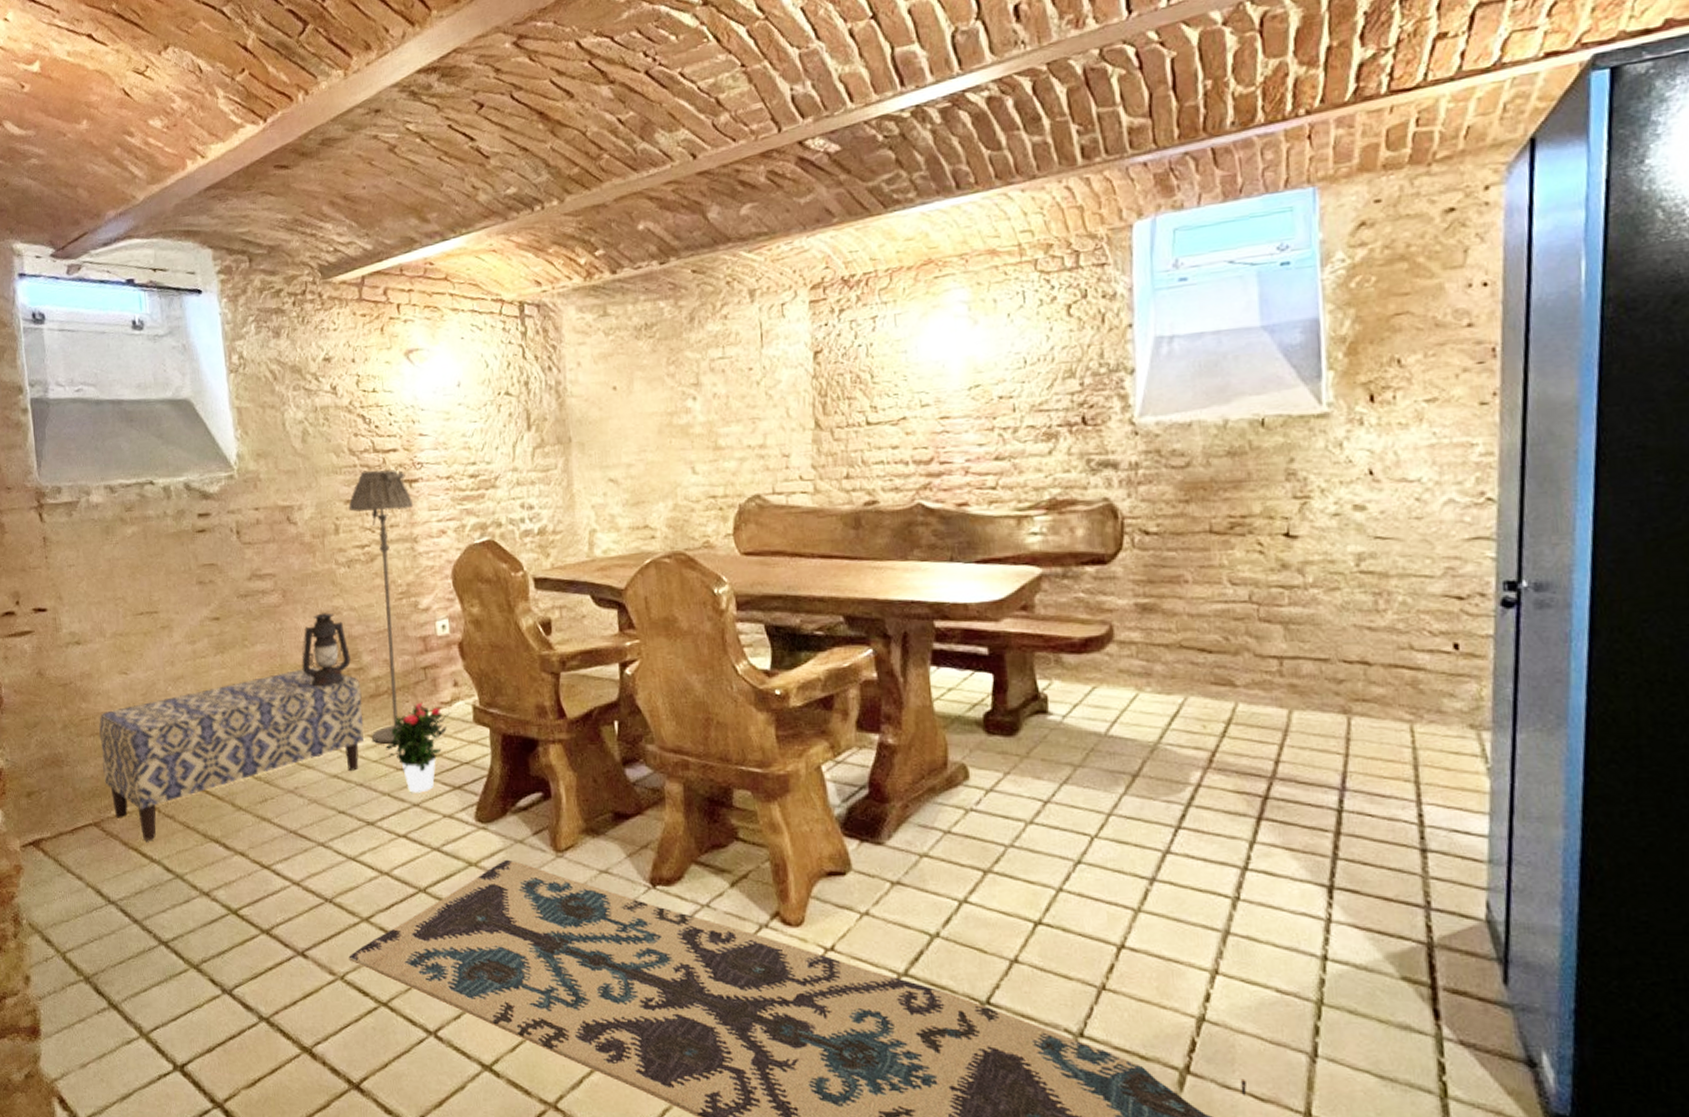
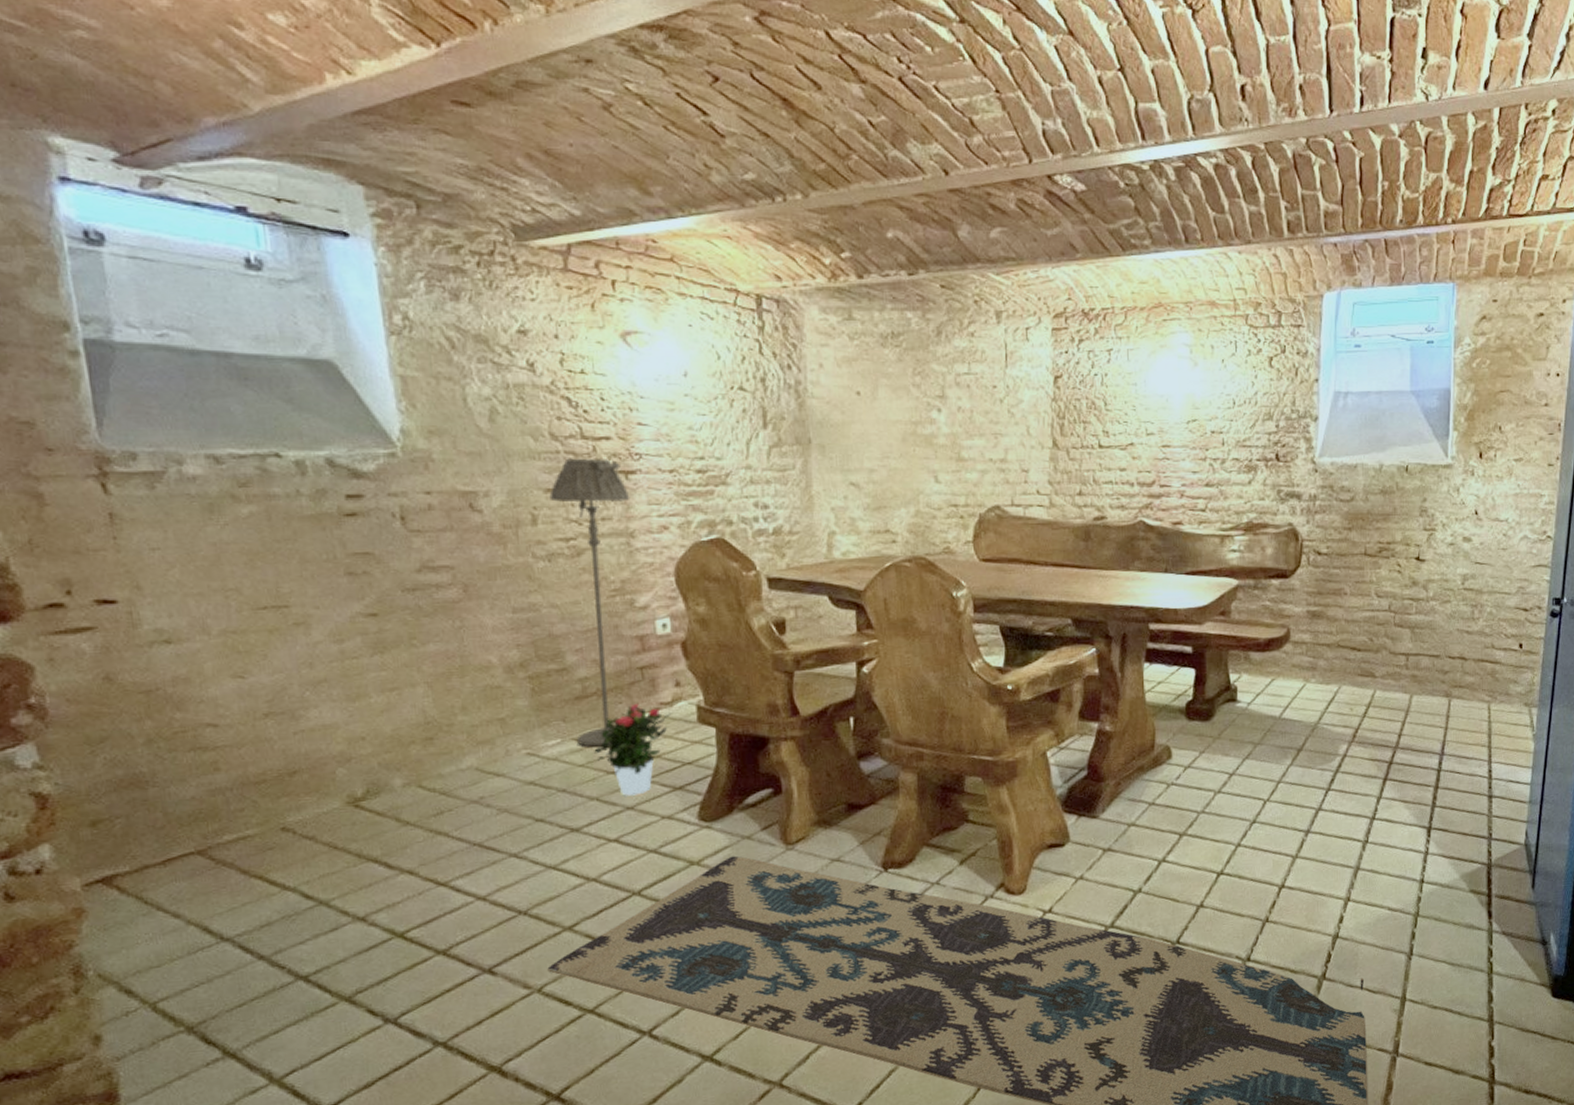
bench: present [98,666,364,840] -> none [201,667,568,866]
lantern: present [301,613,351,687] -> none [488,609,551,690]

